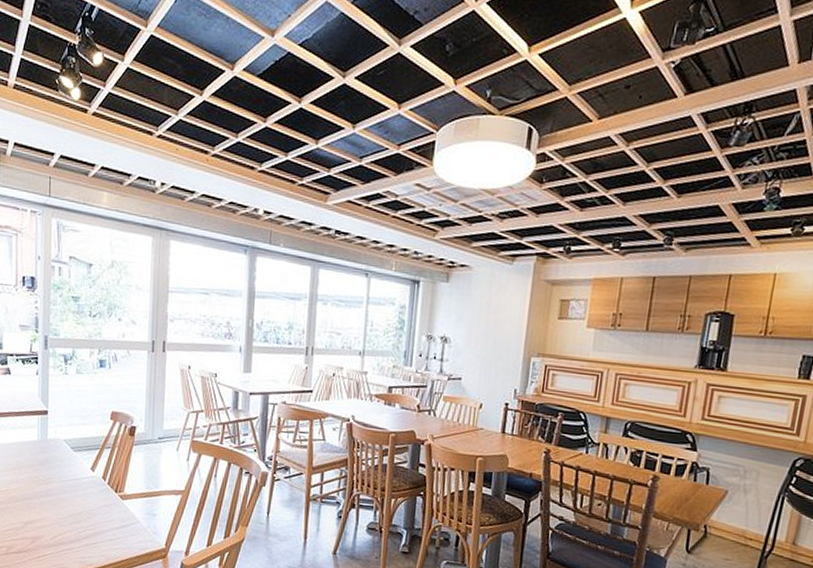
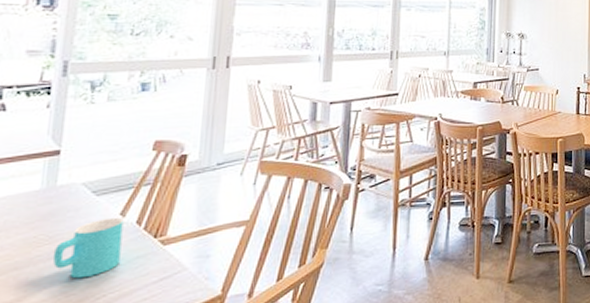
cup: none [49,470,94,515] -> present [52,217,124,279]

